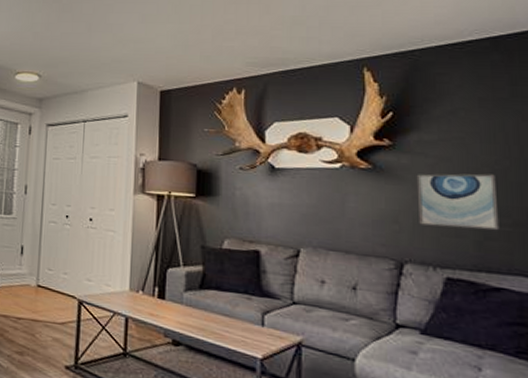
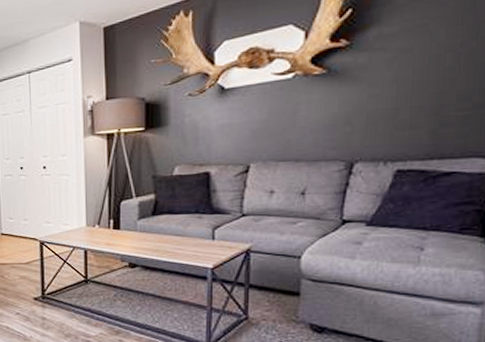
wall art: present [416,173,500,230] -> none [372,58,459,123]

